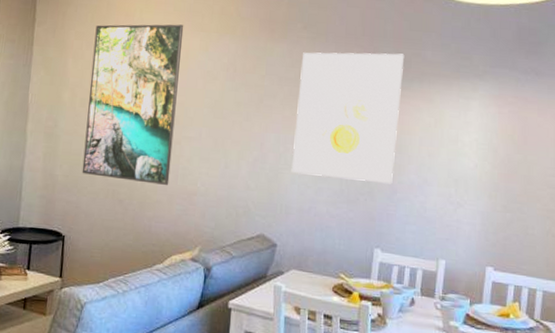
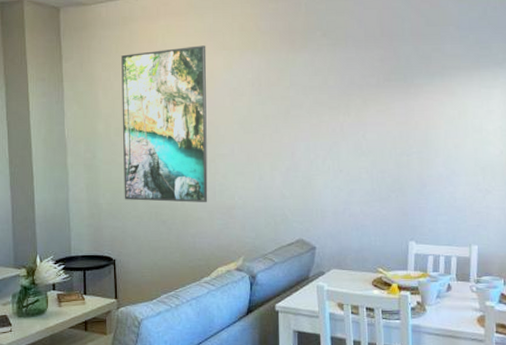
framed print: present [291,52,405,184] -> none [323,50,424,179]

